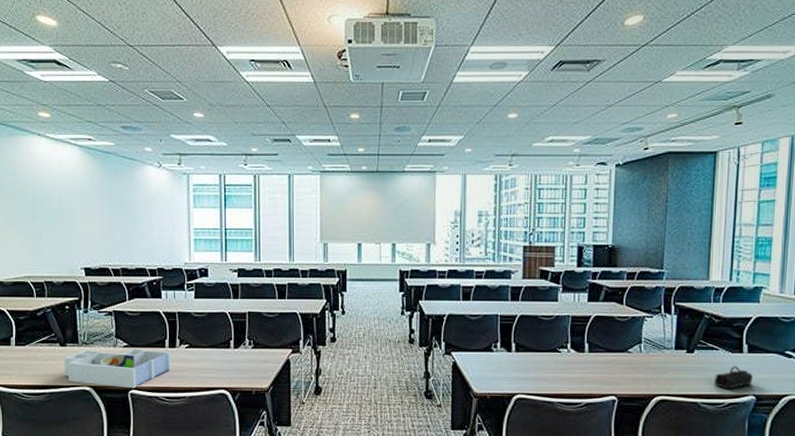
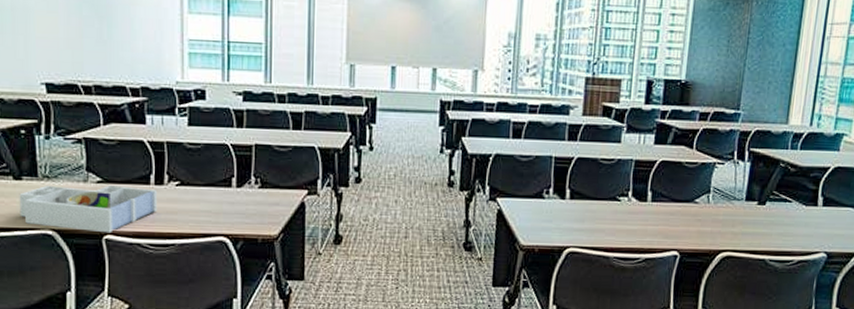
pencil case: present [714,366,753,389] -> none [785,220,826,246]

